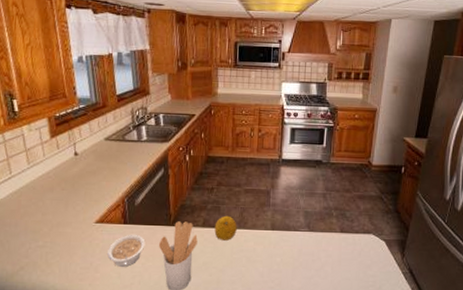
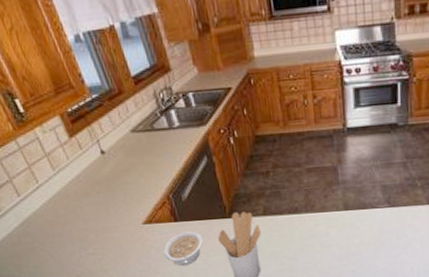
fruit: present [214,215,237,241] -> none [277,200,304,228]

